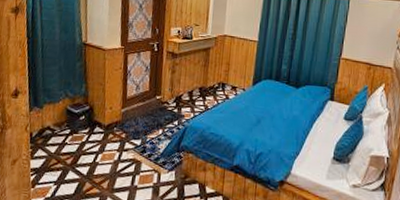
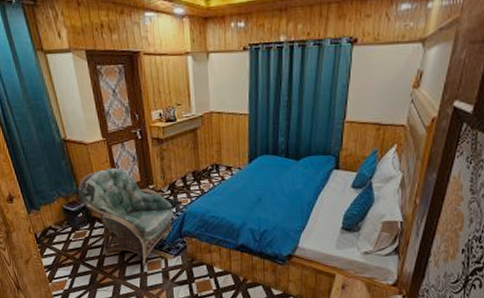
armchair: none [85,74,176,179] -> present [78,167,175,266]

